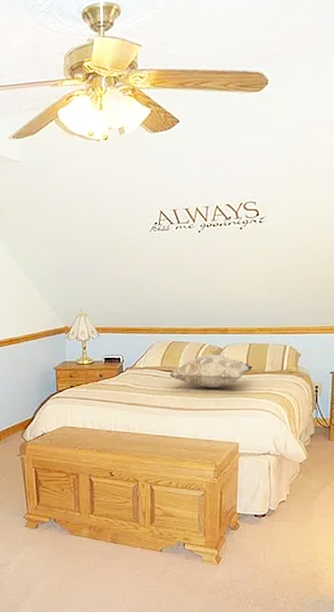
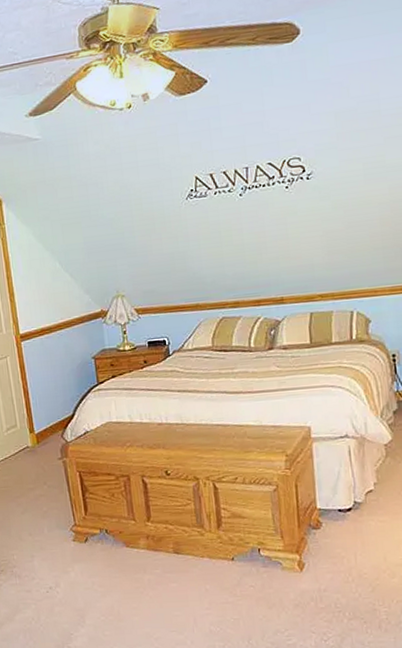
decorative pillow: present [169,353,253,389] -> none [222,327,317,367]

